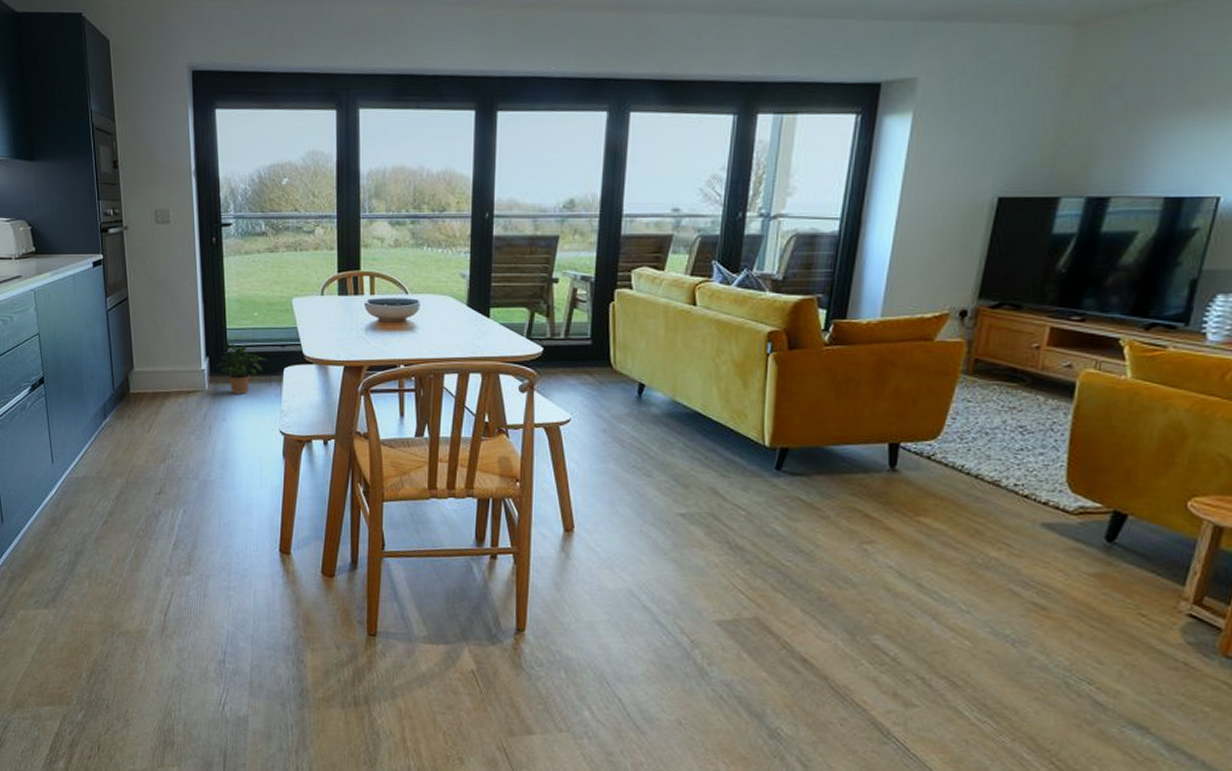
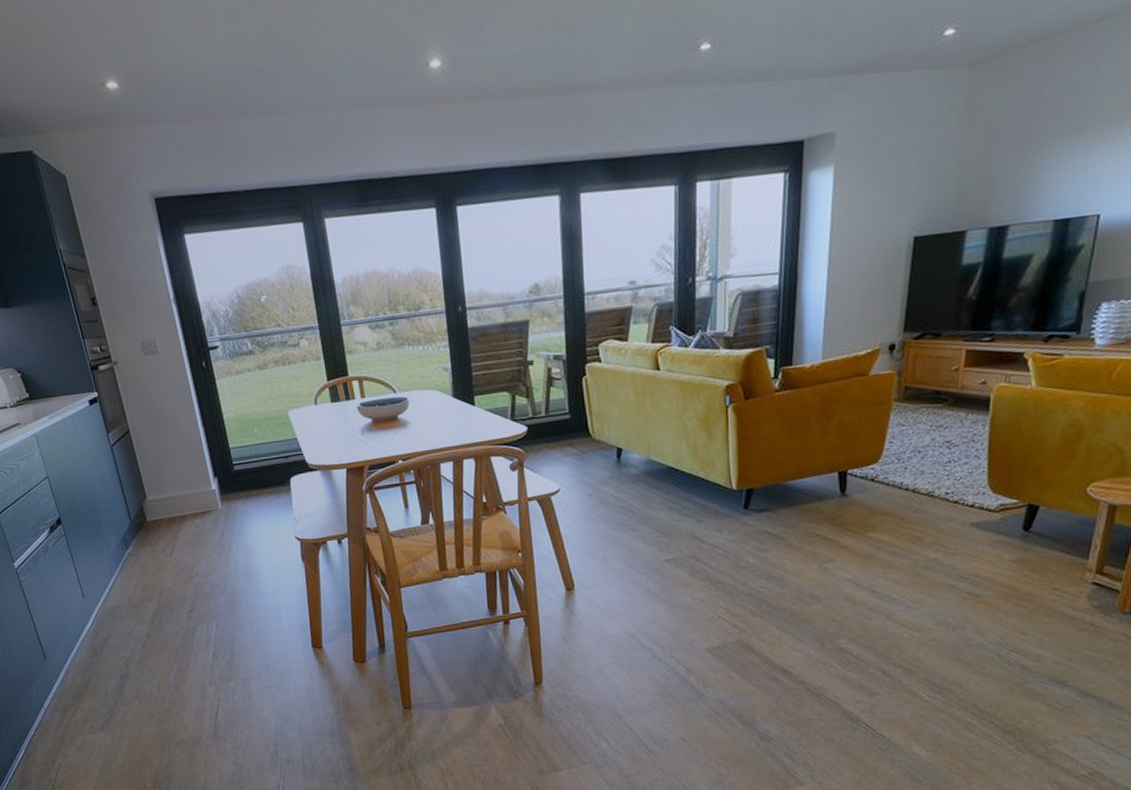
potted plant: present [217,342,267,394] -> none [226,460,274,509]

